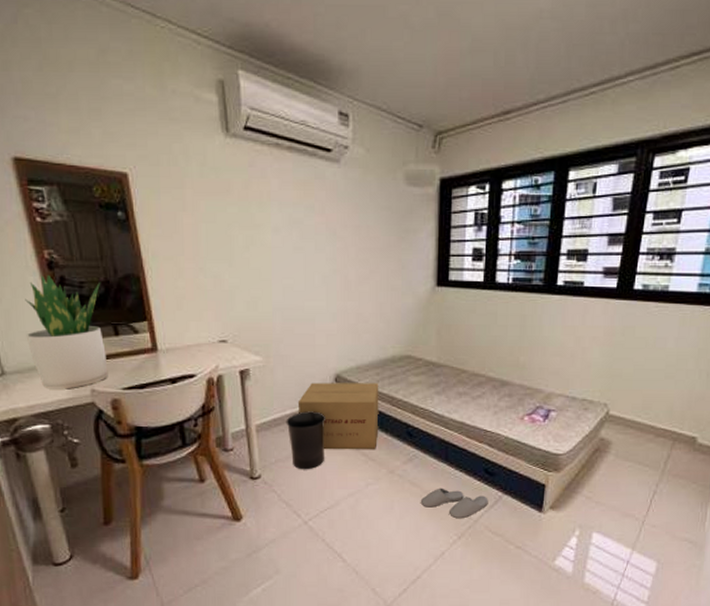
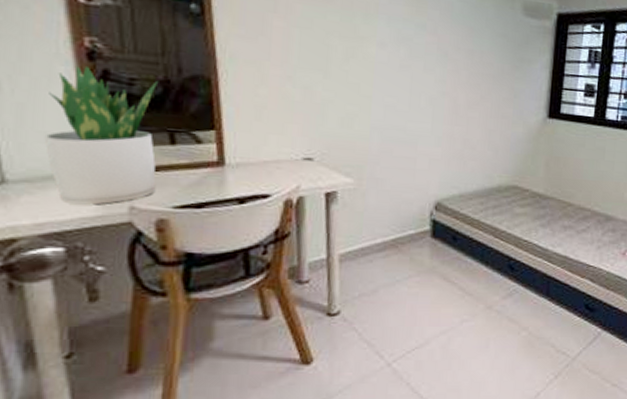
waste bin: present [286,411,327,469] -> none [375,240,422,304]
box: present [297,383,379,450] -> none [390,209,483,283]
slippers: present [421,488,488,519] -> none [519,324,587,357]

